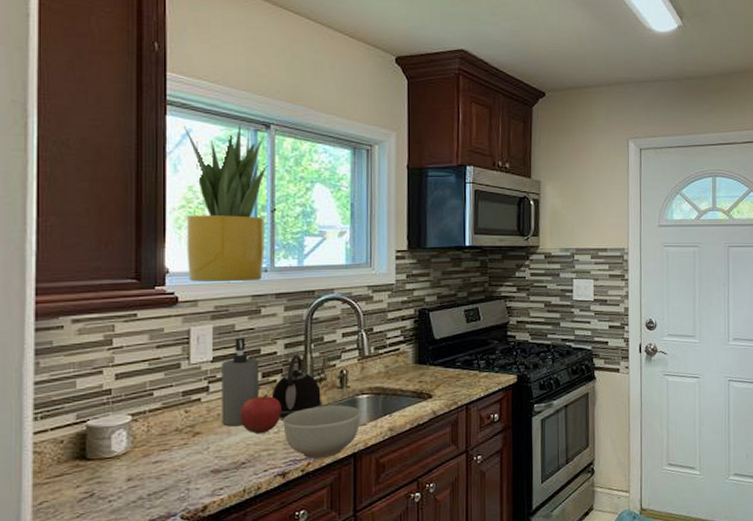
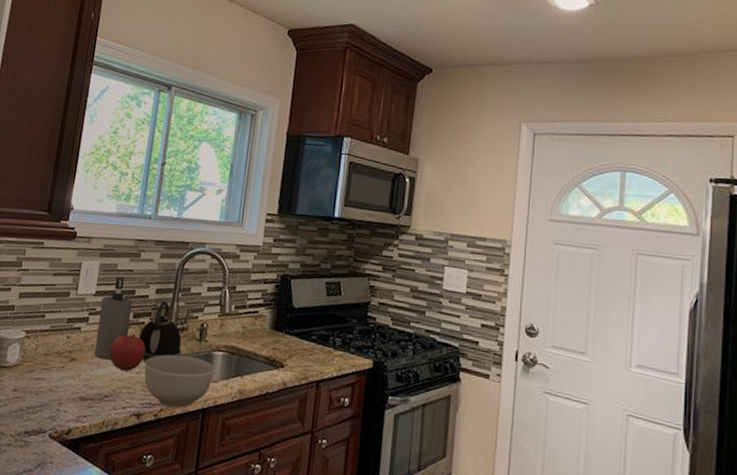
planter: present [183,124,268,282] -> none [87,84,166,226]

